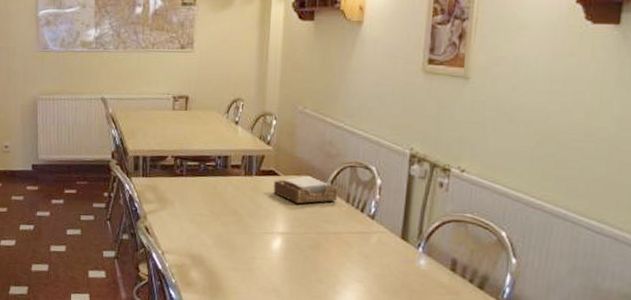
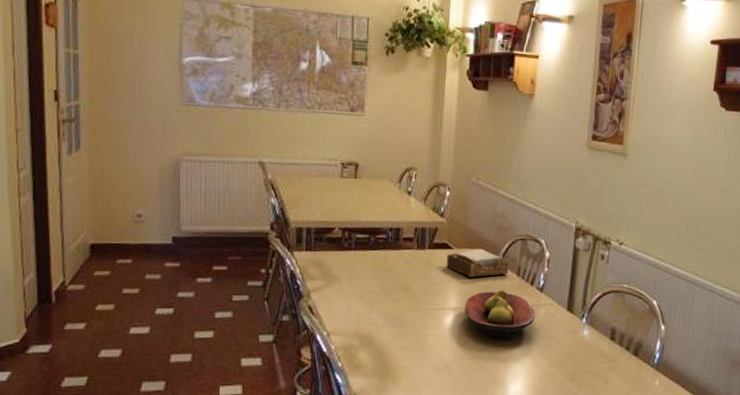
fruit bowl: none [292,215,367,265] -> present [464,289,536,339]

